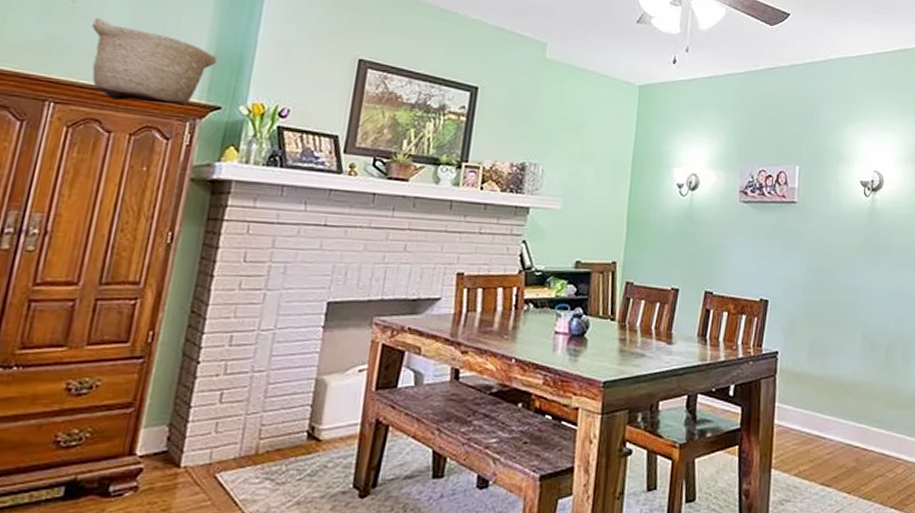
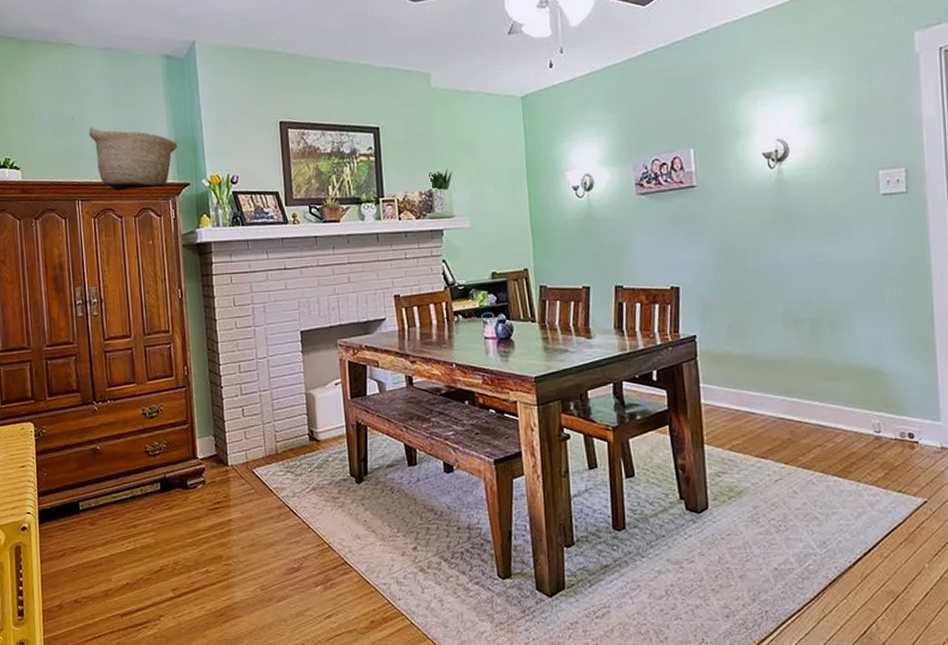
planter: none [510,142,552,197] -> present [424,169,456,220]

